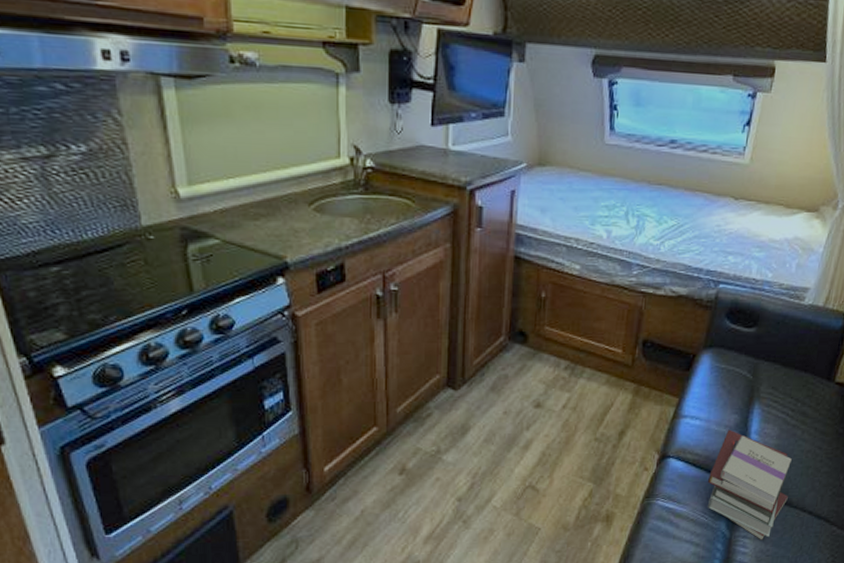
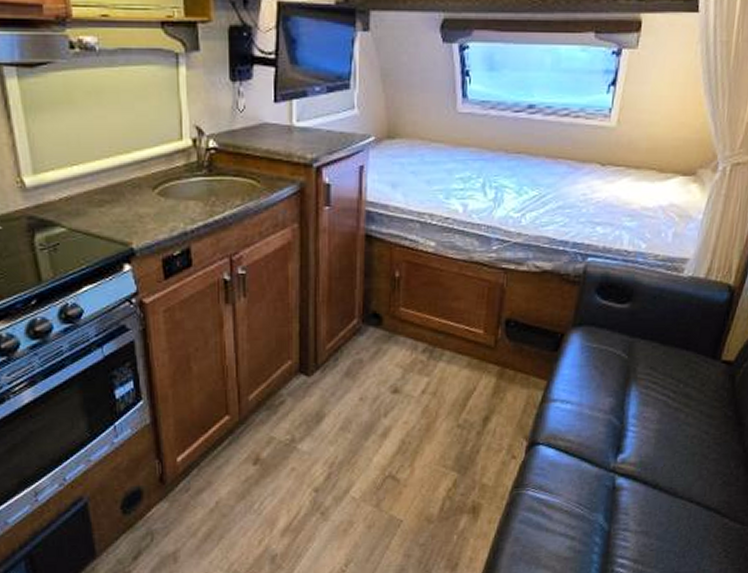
books: present [707,429,792,540] -> none [581,413,675,534]

